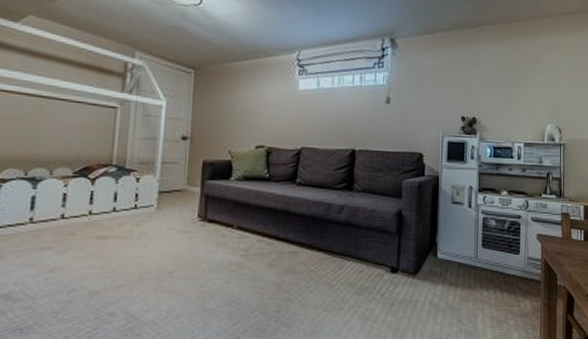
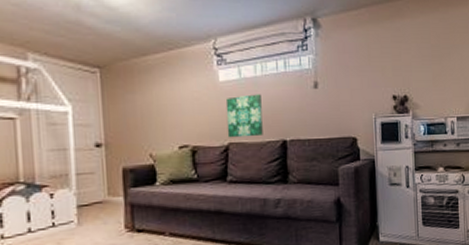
wall art: none [301,104,336,144] -> present [225,94,263,138]

